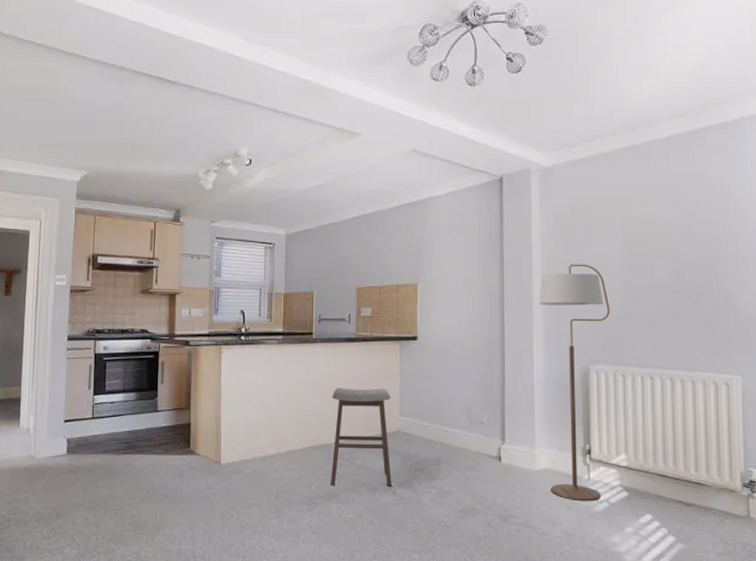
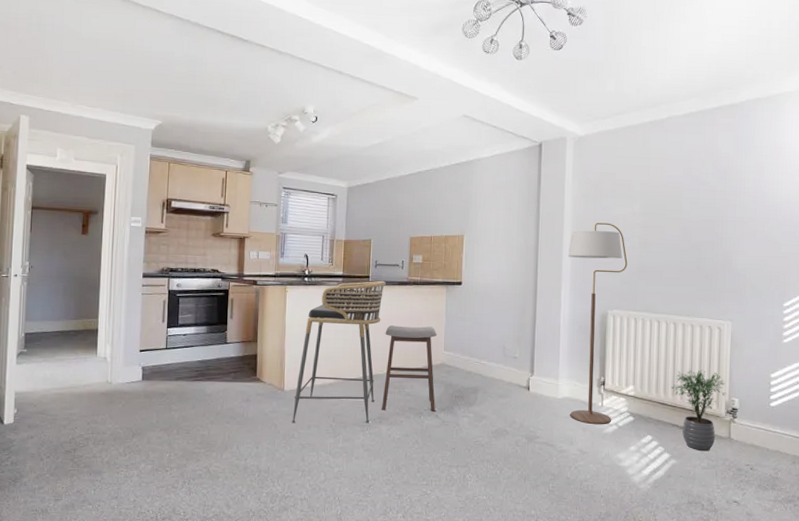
bar stool: none [229,337,331,502] -> present [291,280,386,424]
potted plant: none [671,434,741,533] -> present [670,369,727,451]

